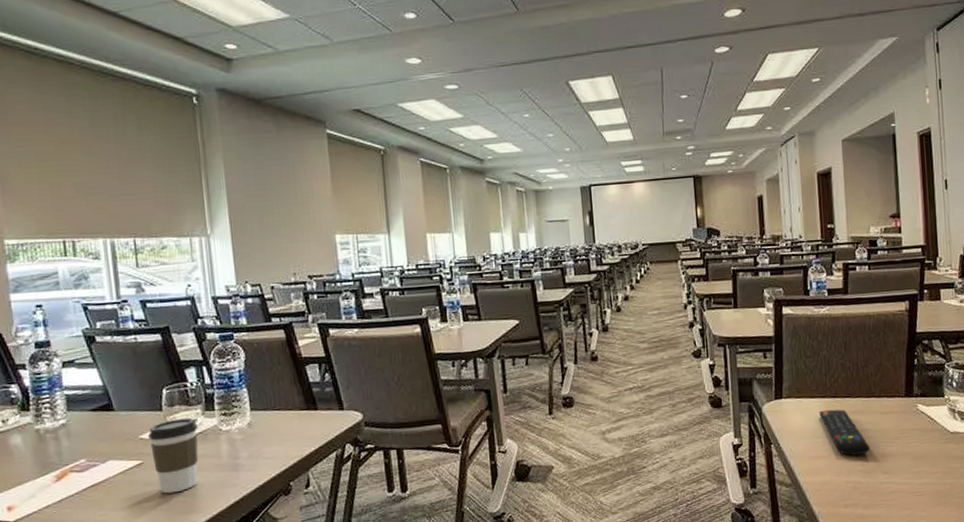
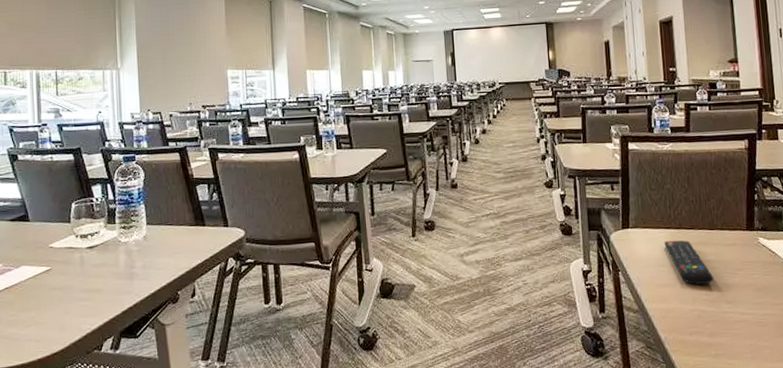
coffee cup: present [148,417,199,494] -> none [57,229,101,298]

